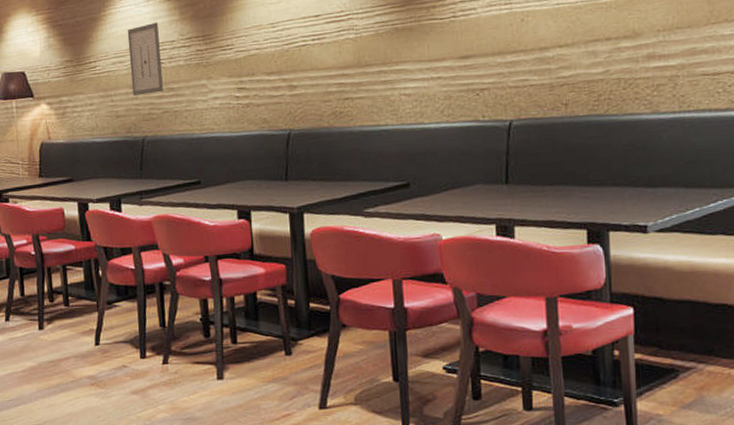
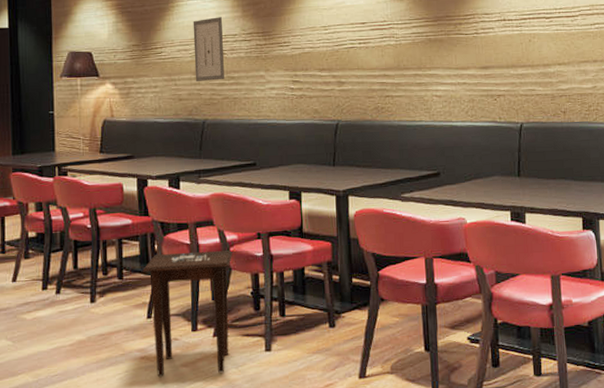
side table: none [88,275,180,404] -> present [142,250,233,377]

